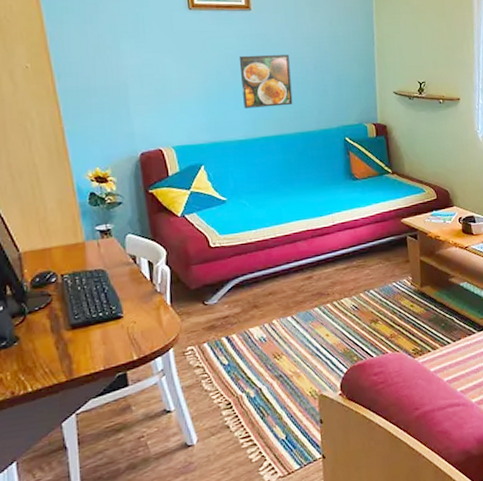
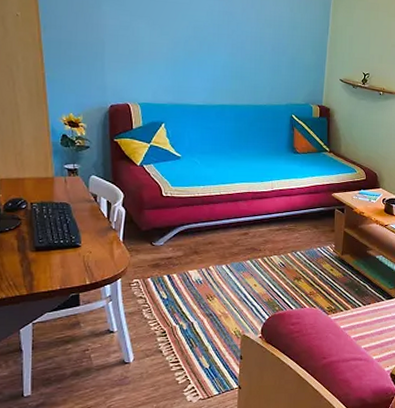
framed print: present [238,55,293,108] -> none [205,29,252,80]

